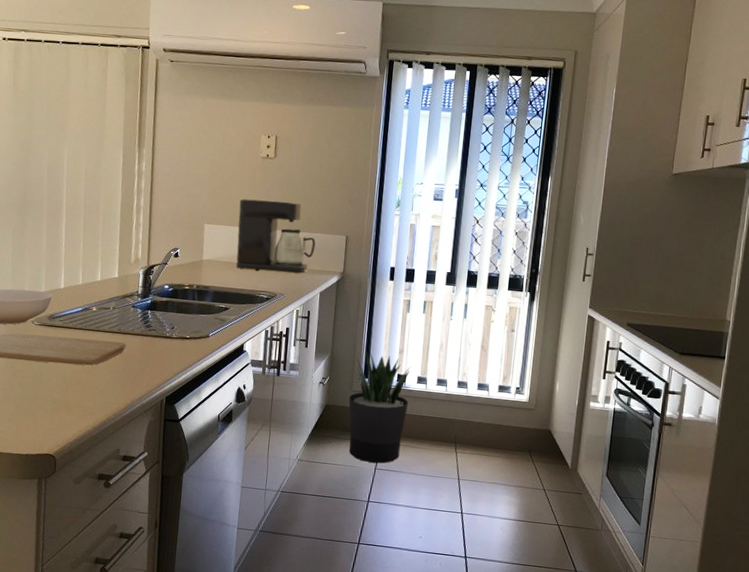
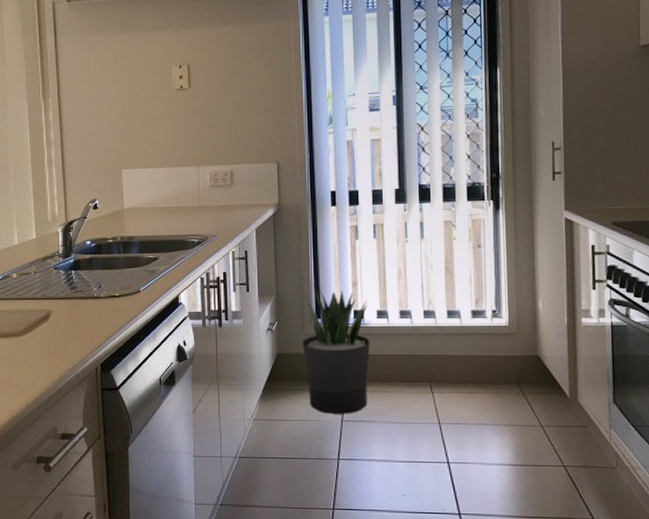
coffee maker: present [236,199,316,274] -> none [157,134,245,214]

